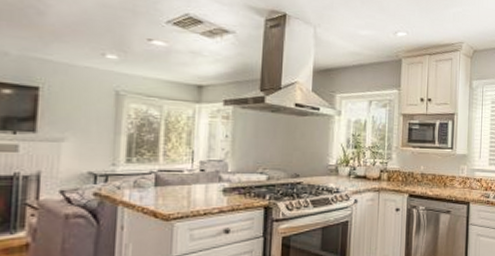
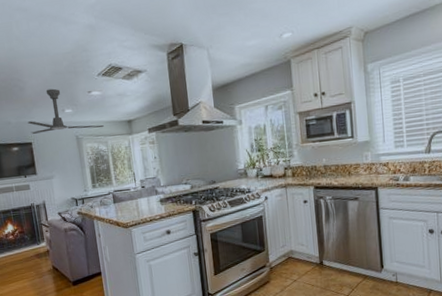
ceiling fan: none [39,22,162,88] -> present [28,88,104,134]

